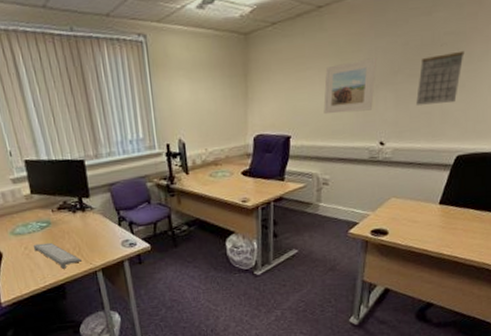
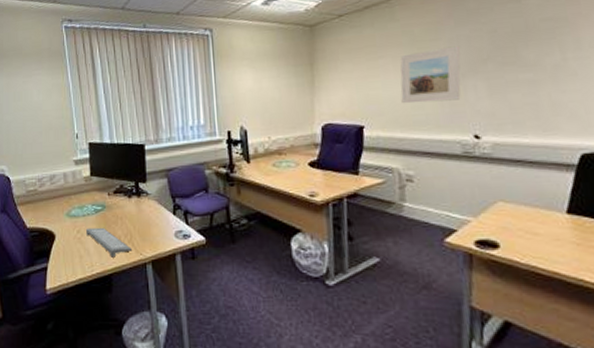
calendar: present [416,50,465,105] -> none [514,36,570,95]

